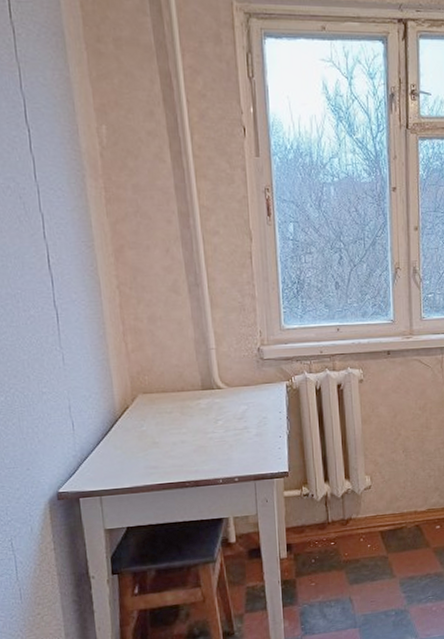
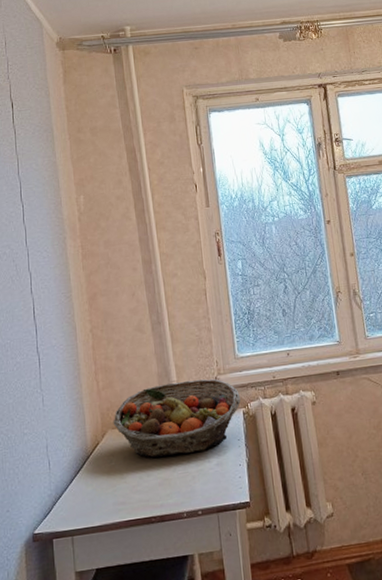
fruit basket: none [144,348,284,425] -> present [113,379,241,458]

